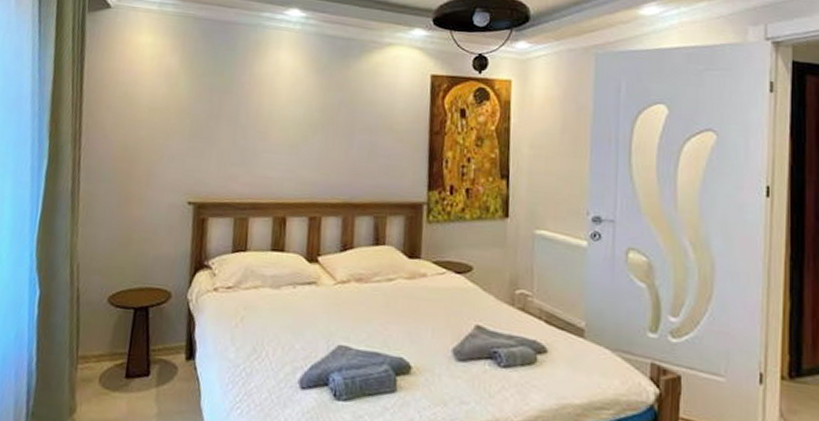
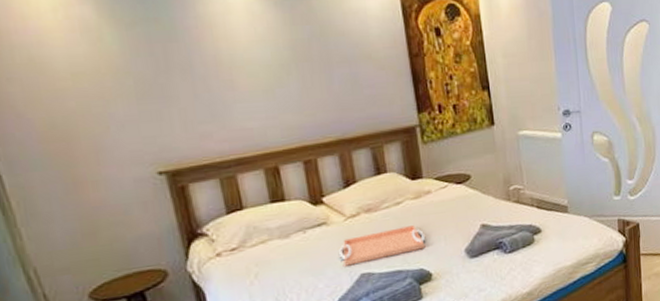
serving tray: none [322,304,411,336] -> present [339,225,426,266]

